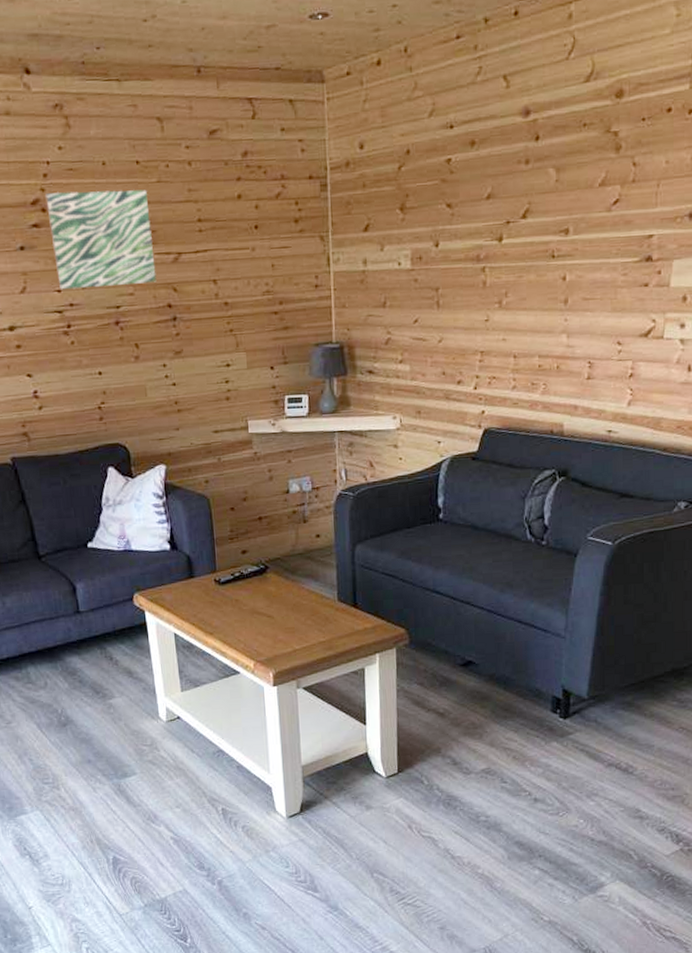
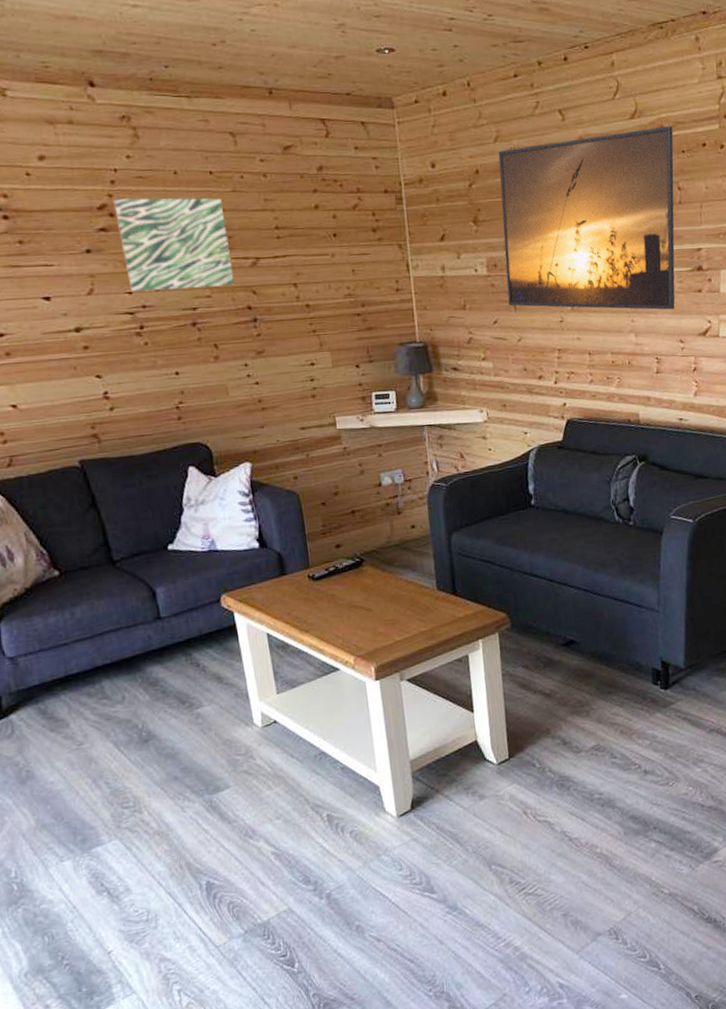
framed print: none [431,88,634,308] -> present [498,126,675,310]

